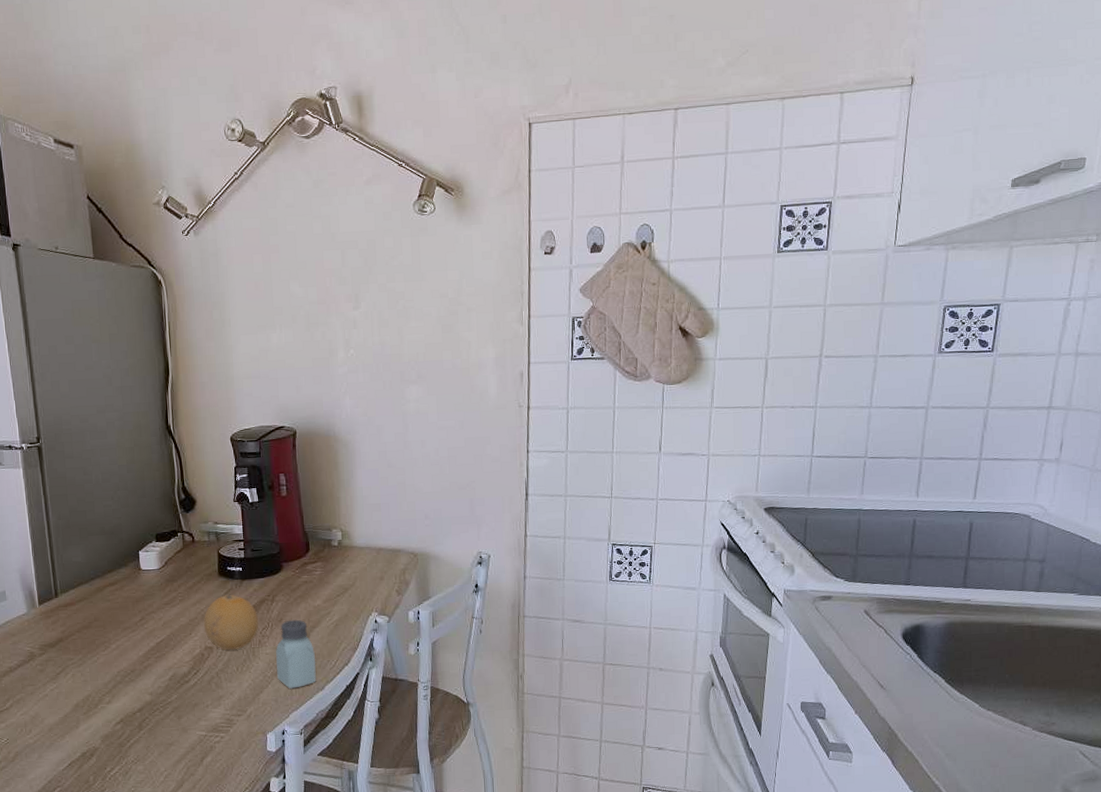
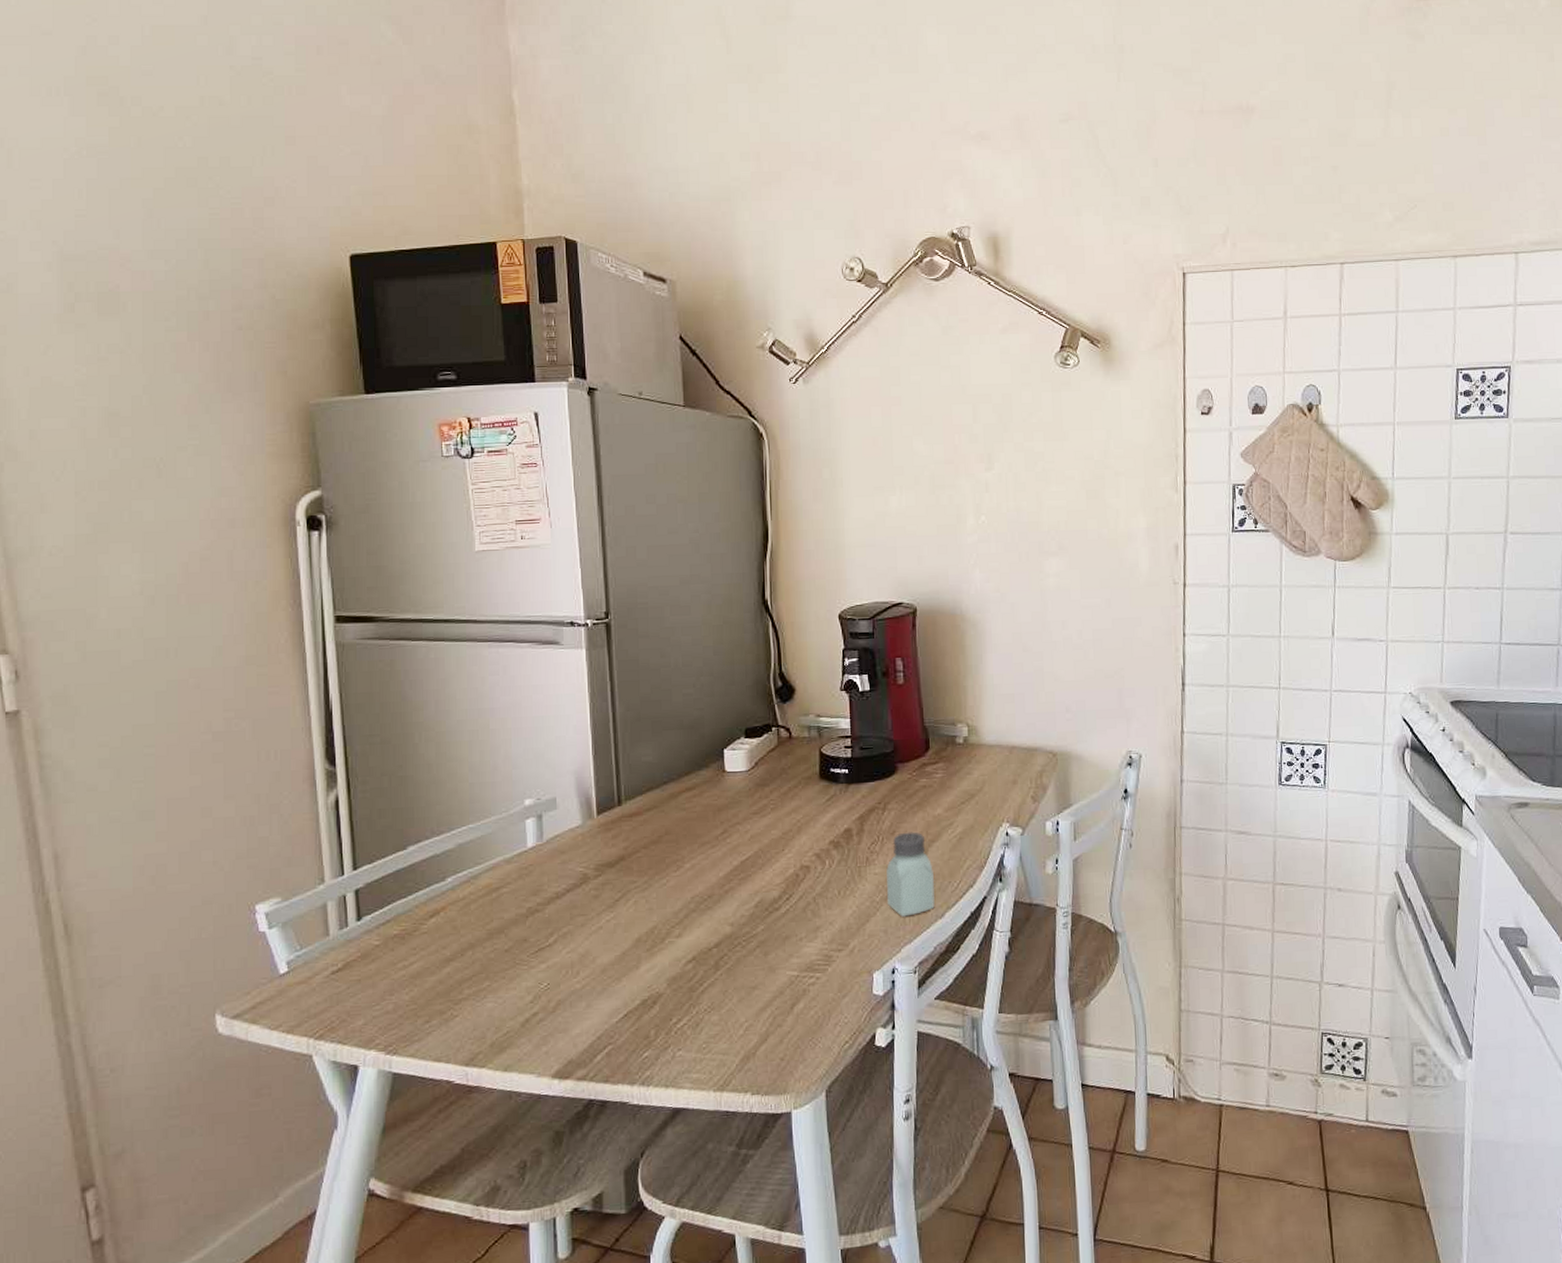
fruit: present [203,595,259,651] -> none [799,802,867,870]

